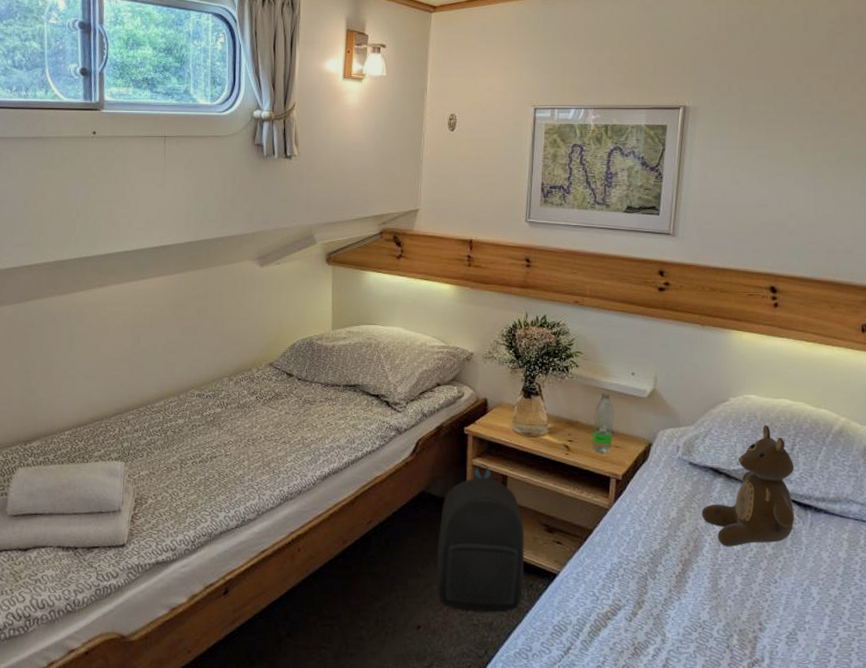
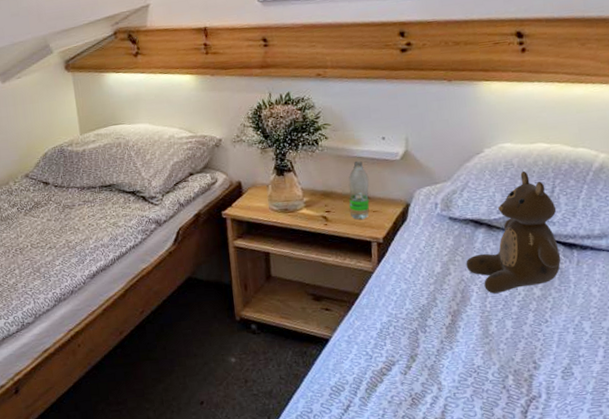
backpack: present [436,463,525,612] -> none [210,244,298,383]

